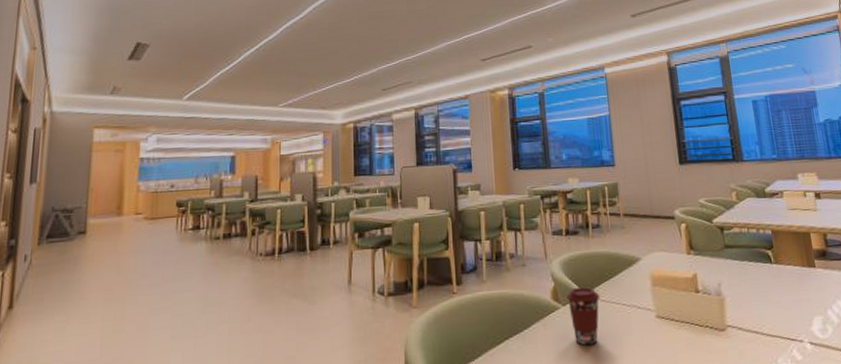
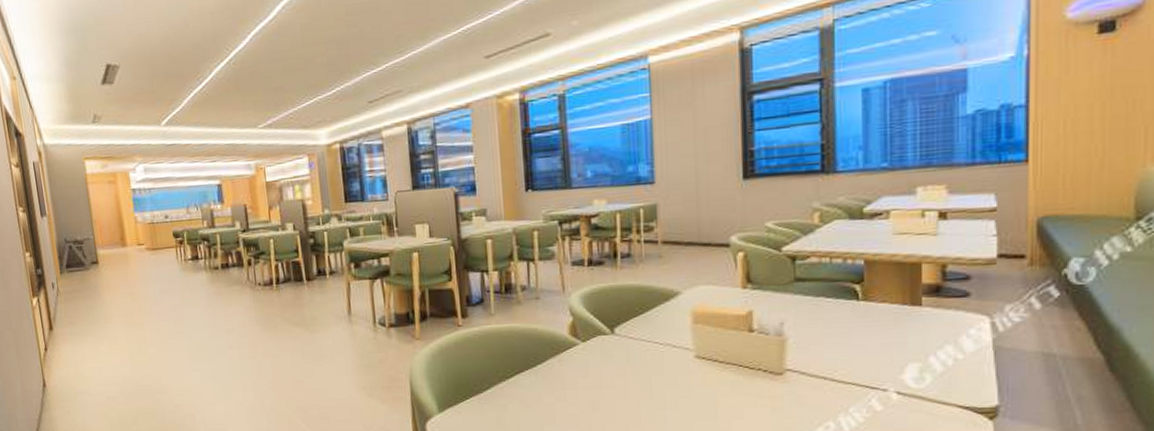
coffee cup: present [566,286,600,346] -> none [587,322,628,383]

